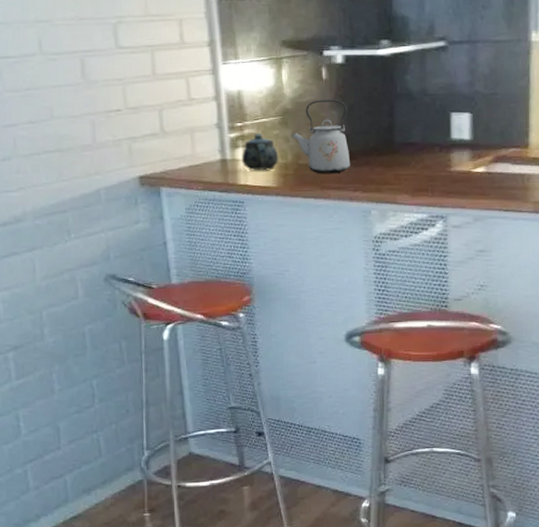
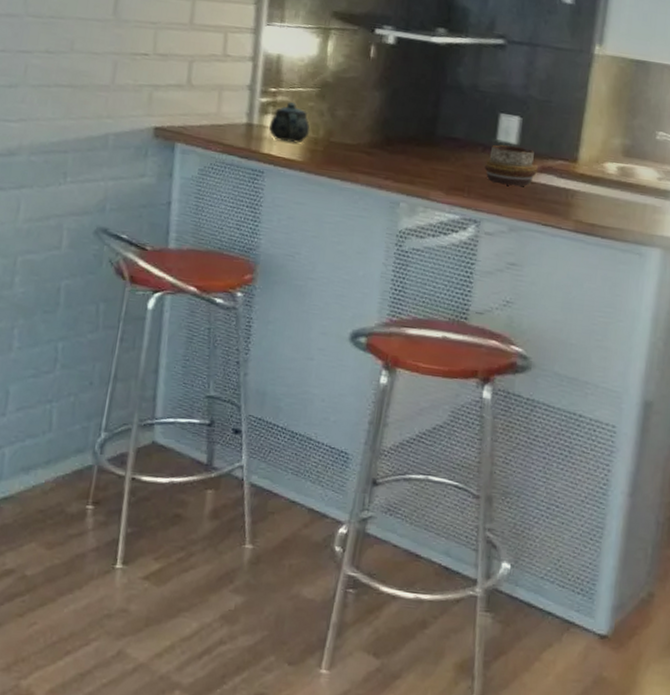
kettle: present [290,99,351,174] -> none [326,77,391,158]
decorative bowl: none [443,142,492,179] -> present [484,145,536,187]

